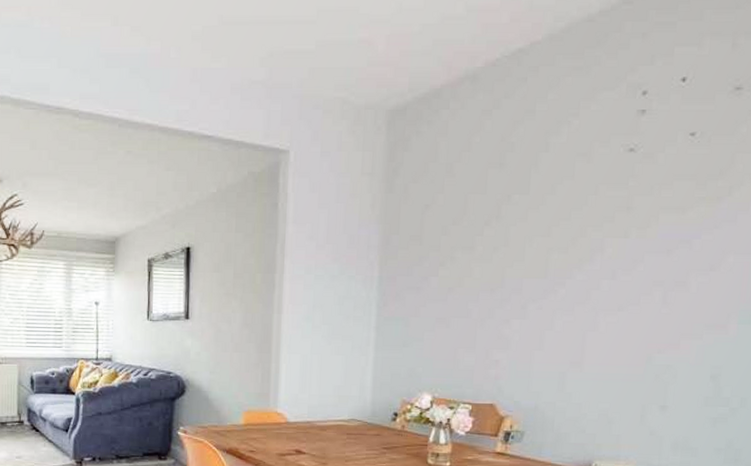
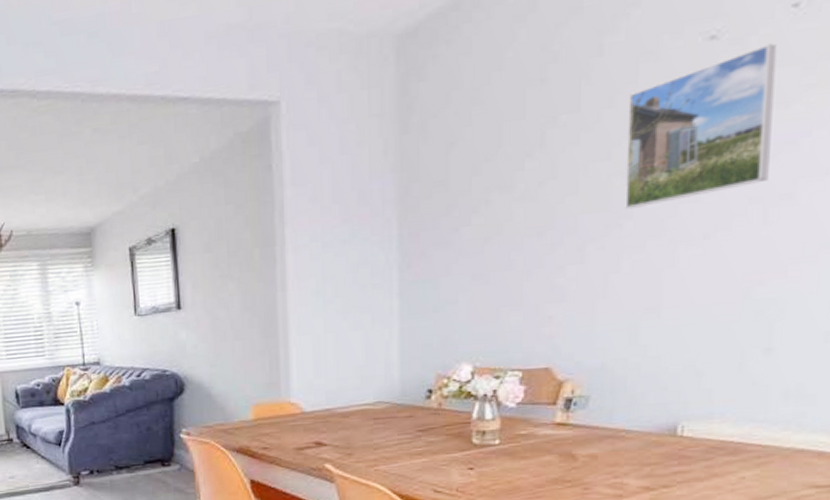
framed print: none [559,161,678,278] -> present [625,43,777,209]

